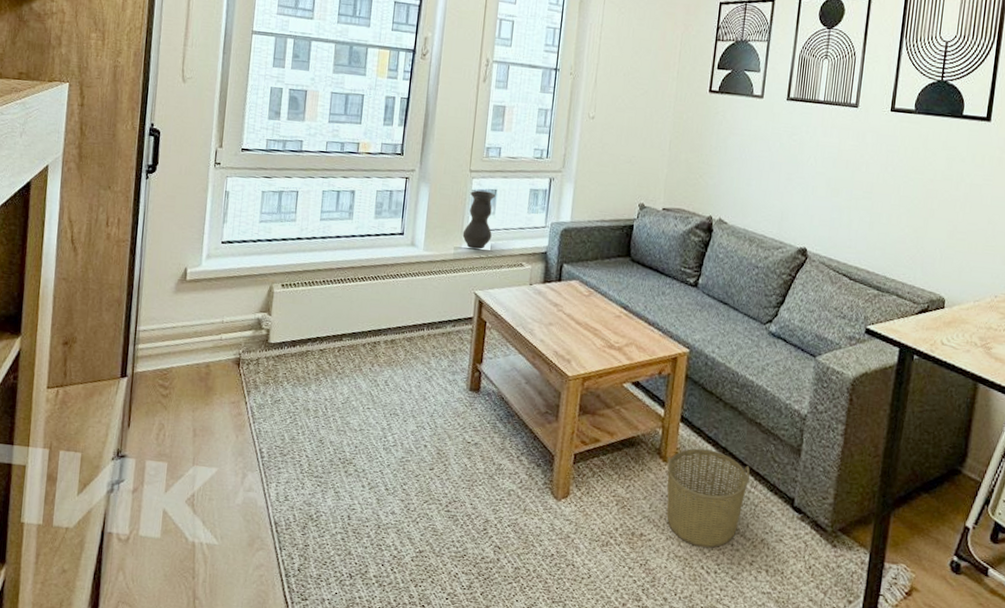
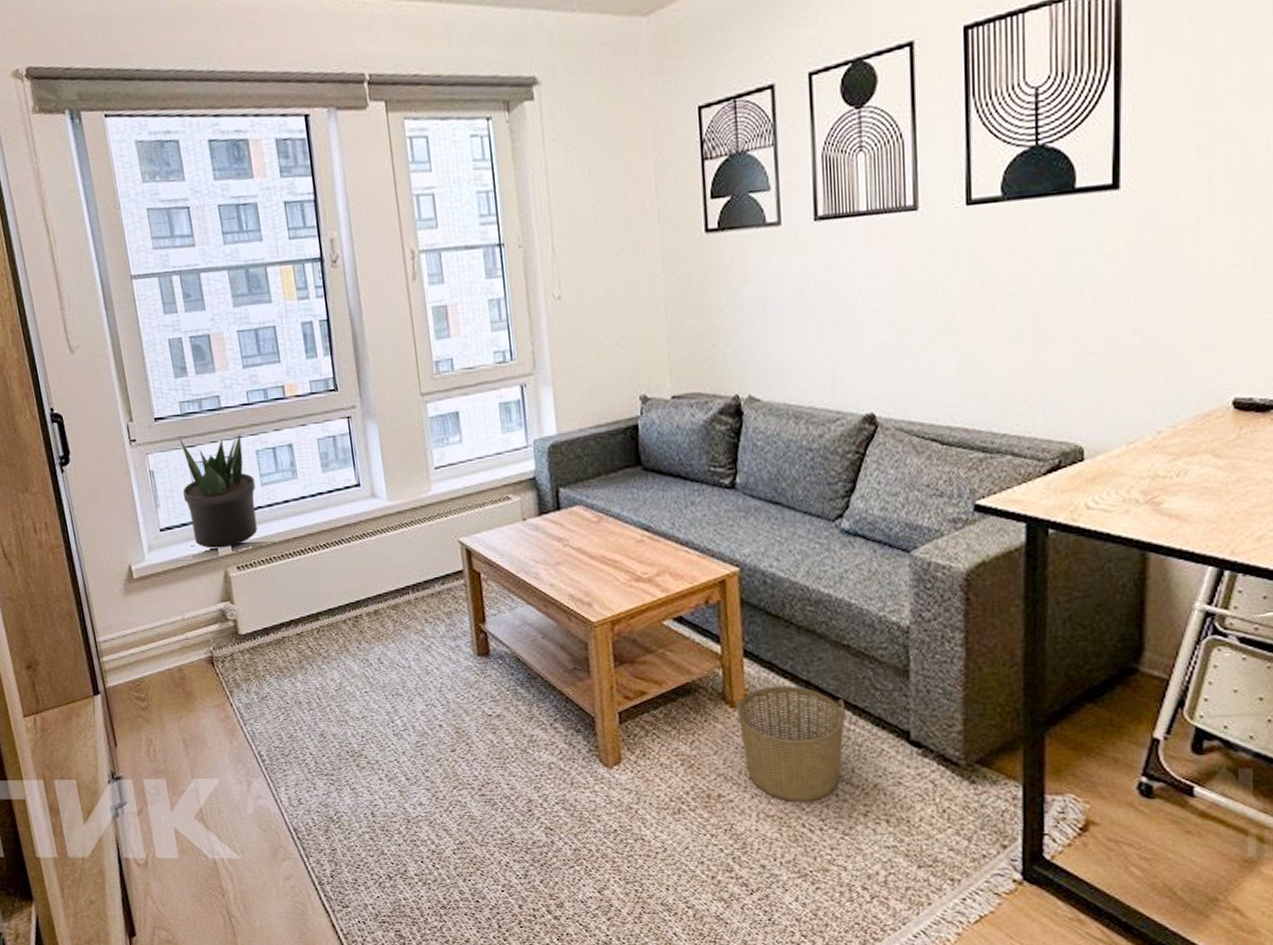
planter: none [250,167,316,267] -> present [179,434,258,549]
vase: present [462,190,496,250] -> none [427,415,465,490]

